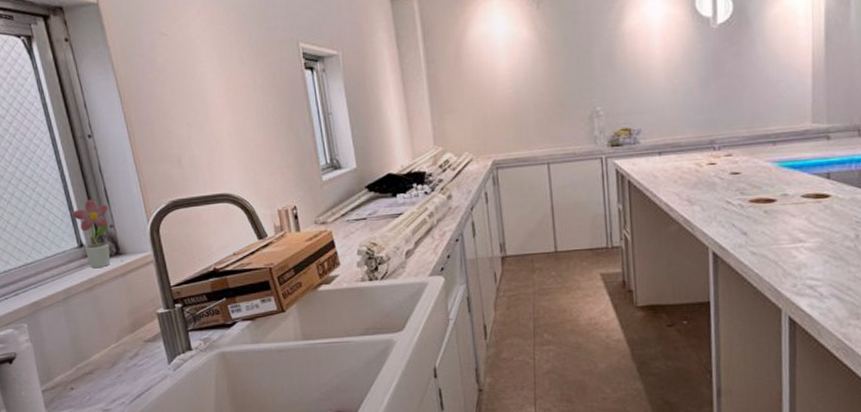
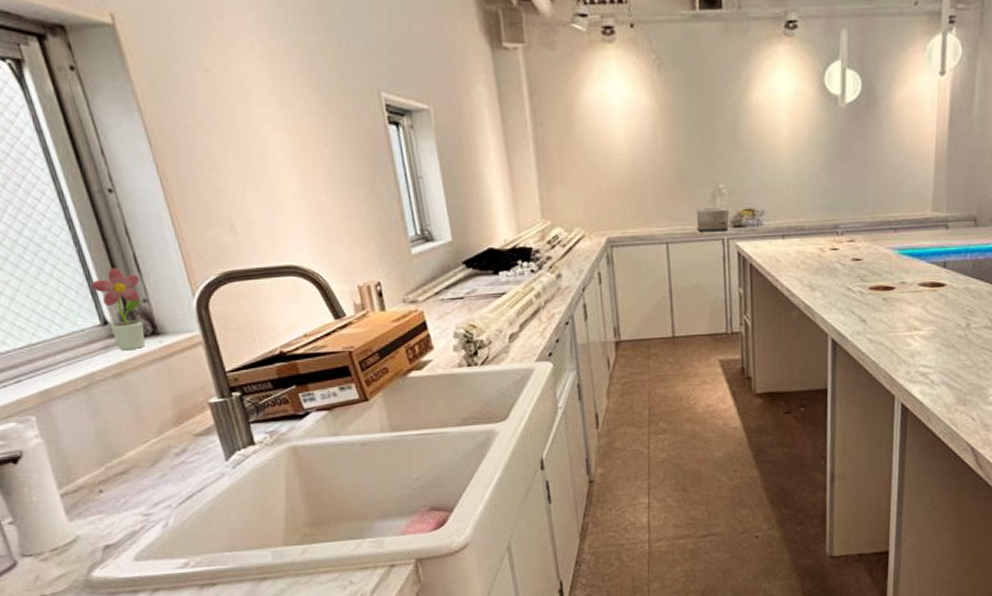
toaster: none [575,127,607,152] -> present [696,206,729,232]

